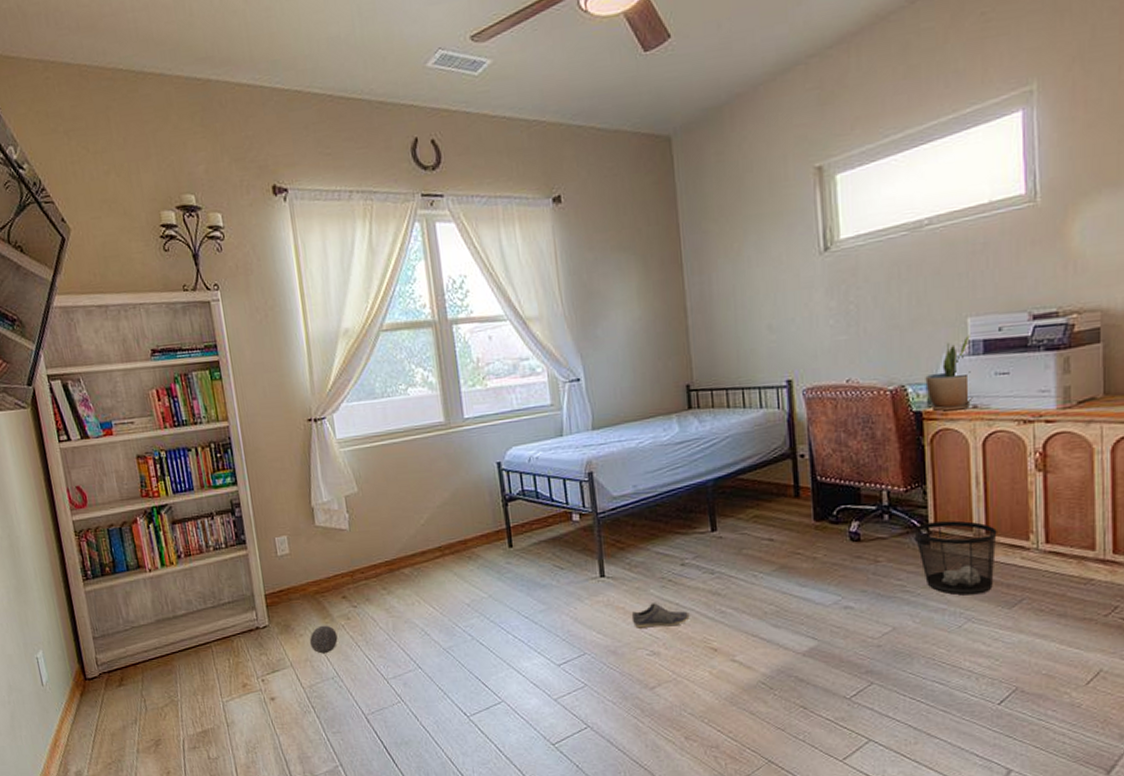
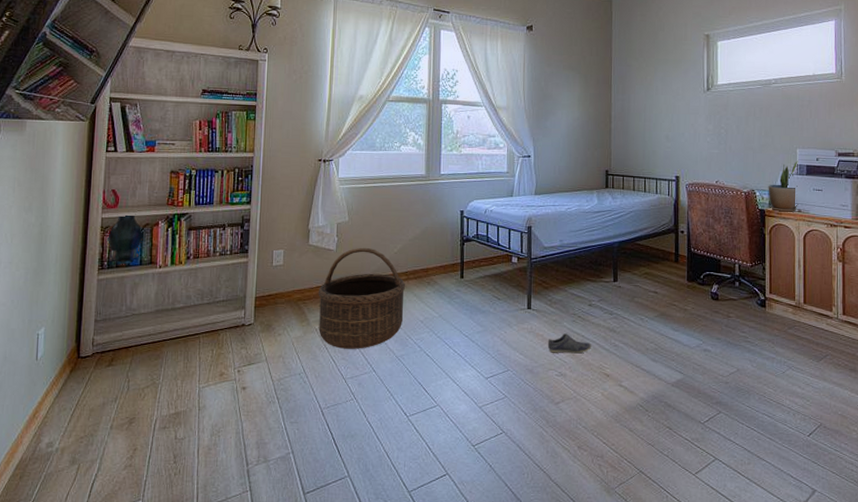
vase: none [82,512,125,573] -> present [106,214,145,265]
ball: present [309,625,338,654] -> none [285,328,310,352]
basket: none [336,521,445,645] -> present [318,247,406,349]
waste bin: present [914,520,997,595] -> none [755,291,811,349]

